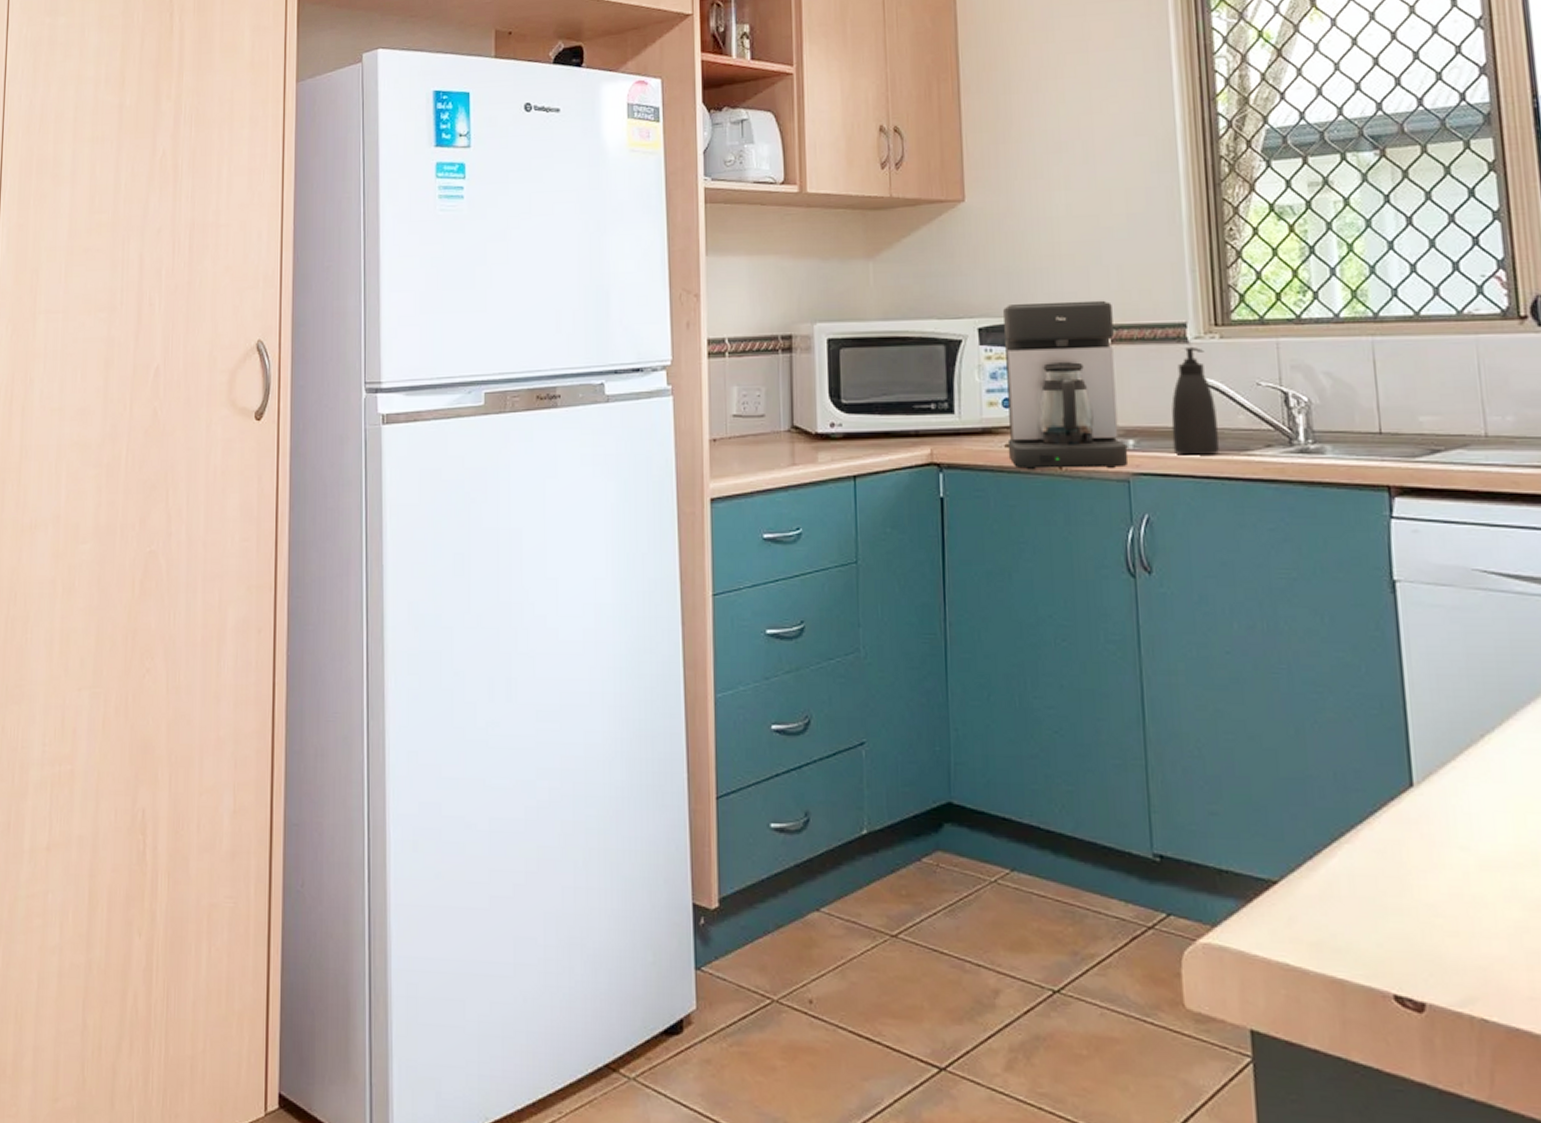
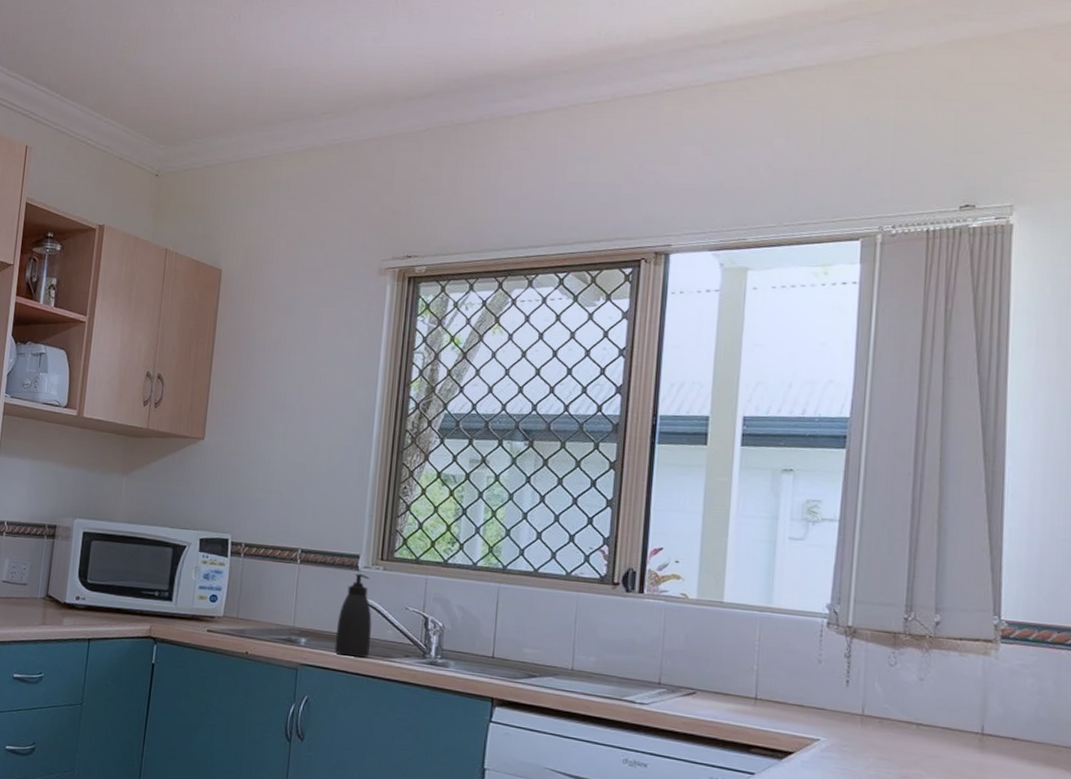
coffee maker: present [1003,300,1129,470] -> none [208,524,305,659]

